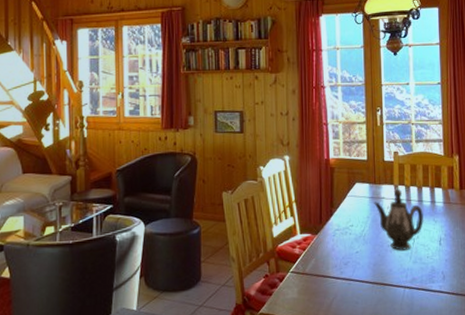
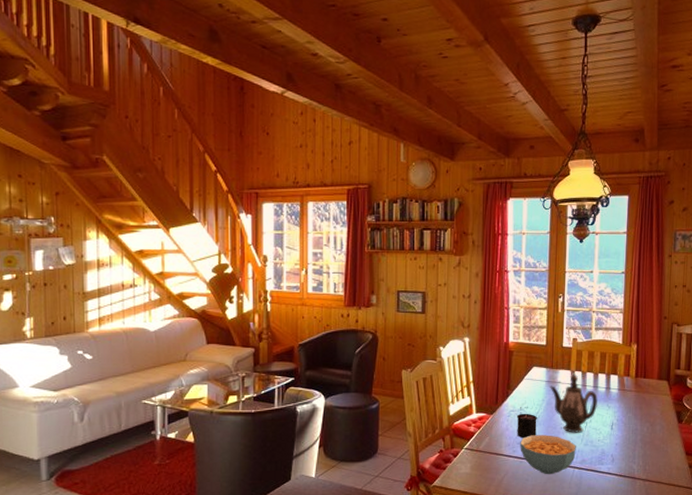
candle: none [342,225,364,259] -> present [516,407,537,439]
cereal bowl: none [347,253,405,296] -> present [520,435,576,475]

